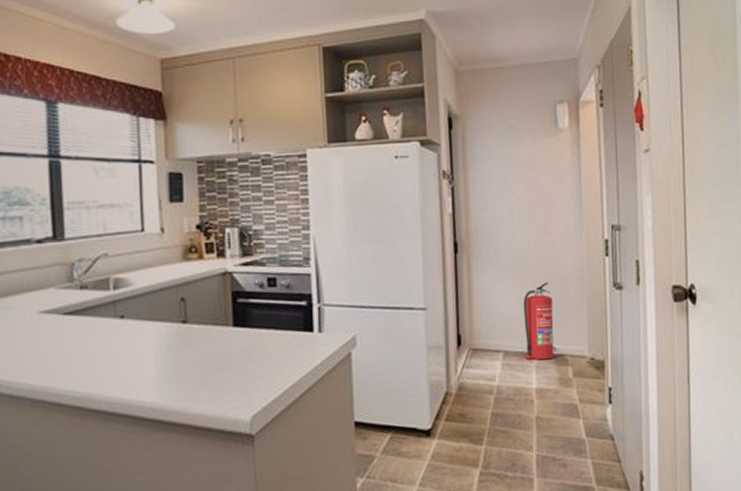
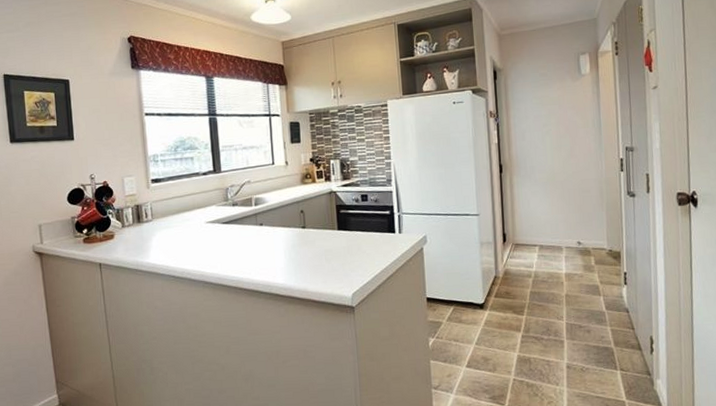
fire extinguisher: present [523,282,554,360] -> none [554,192,580,252]

